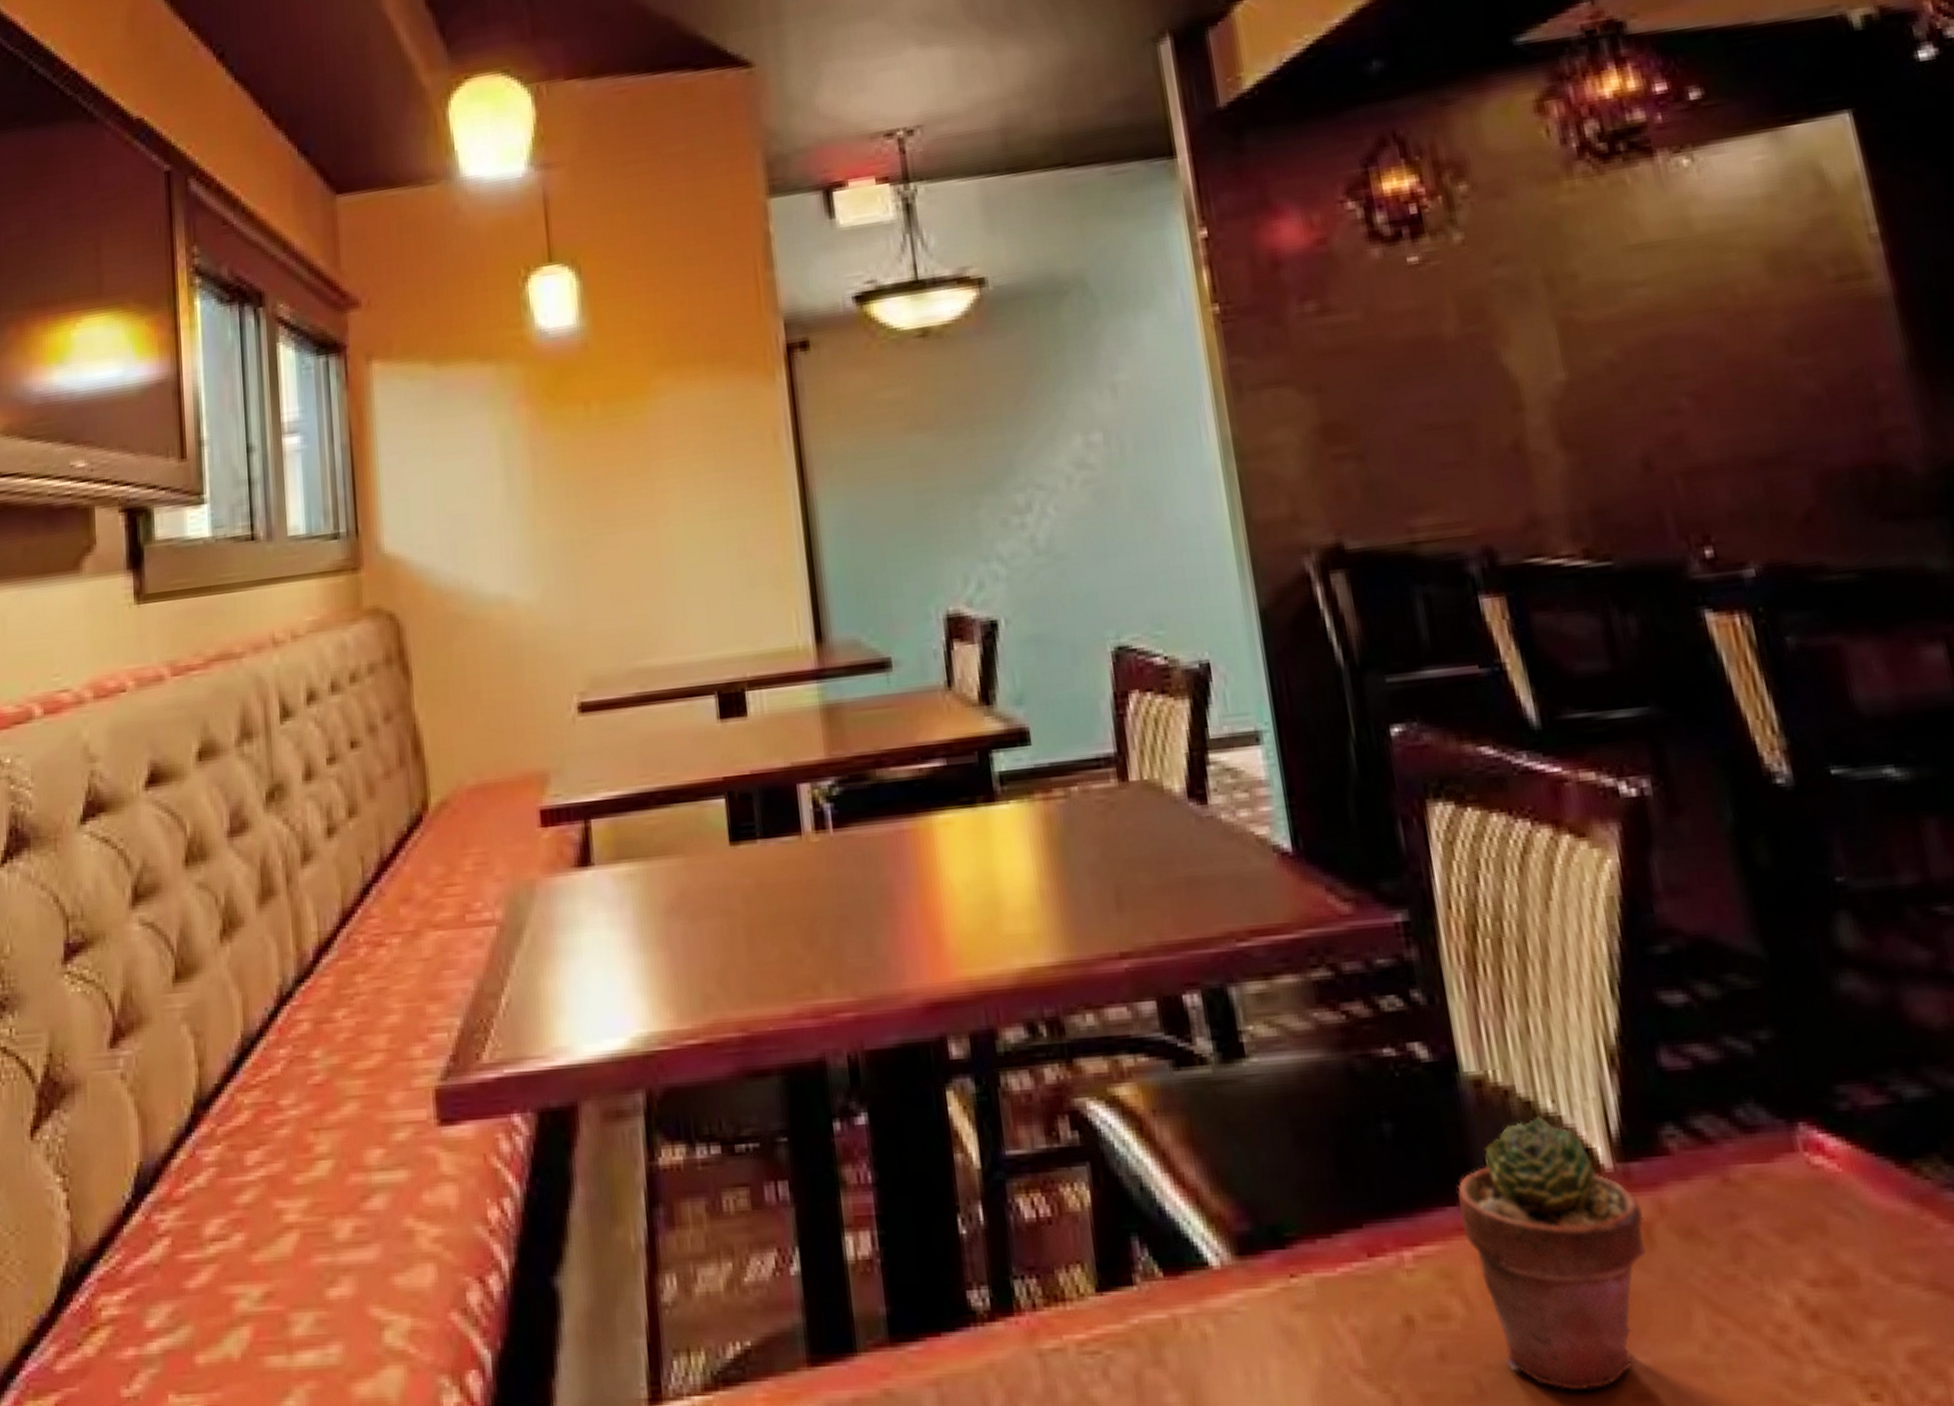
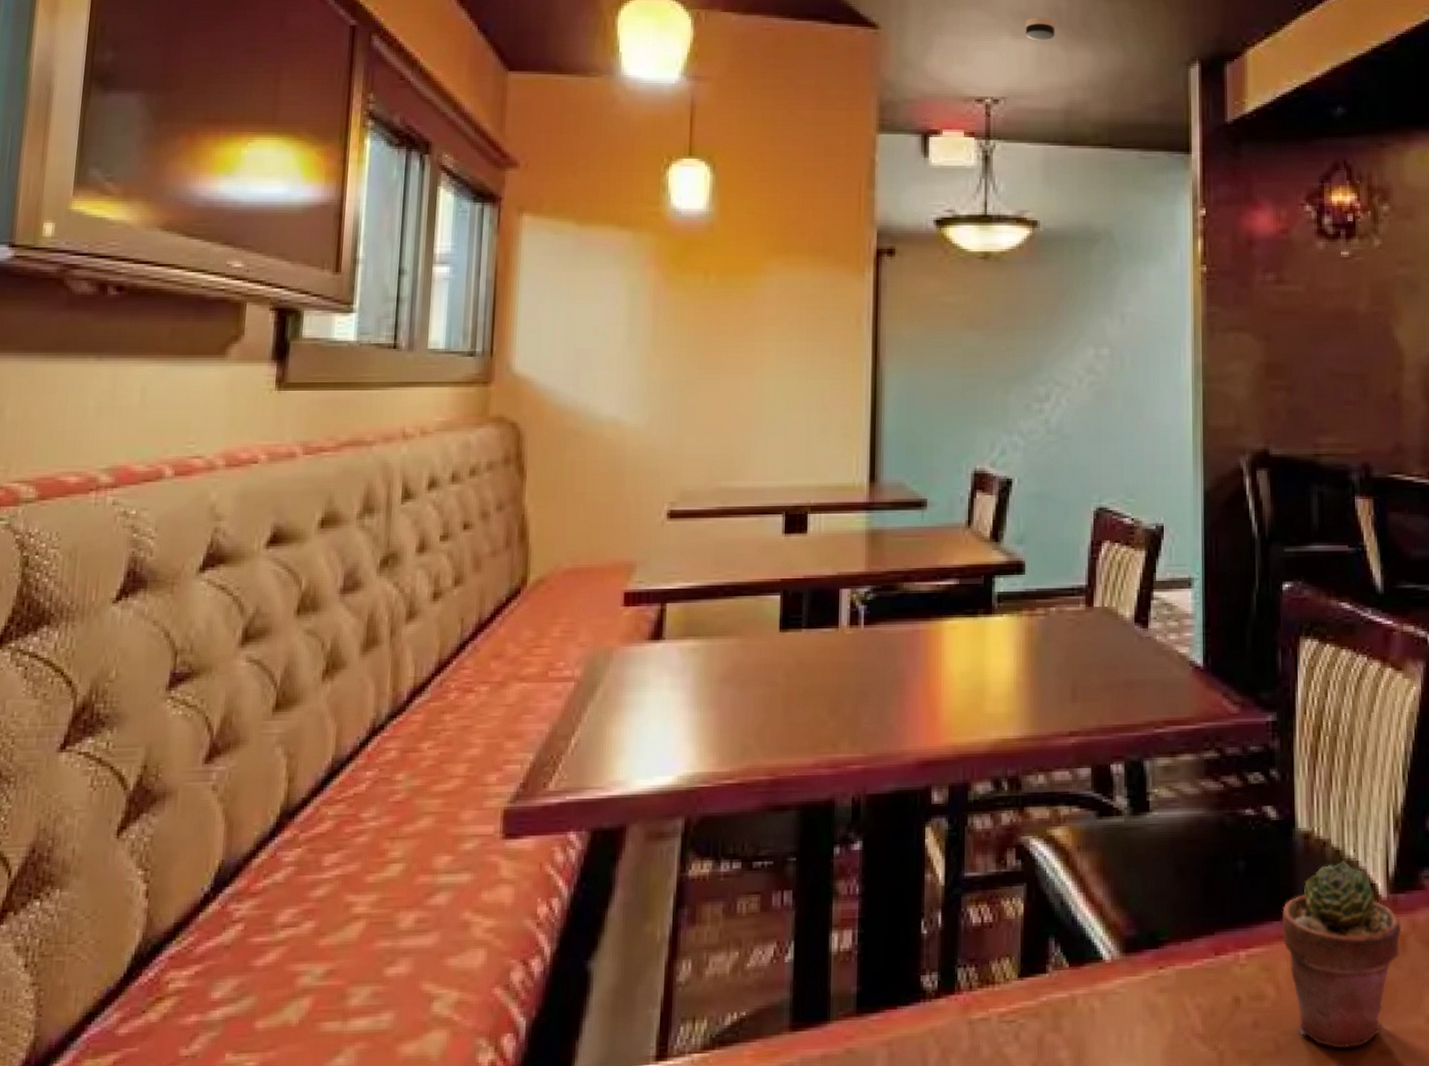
smoke detector: none [934,13,975,45] -> present [1025,16,1055,41]

